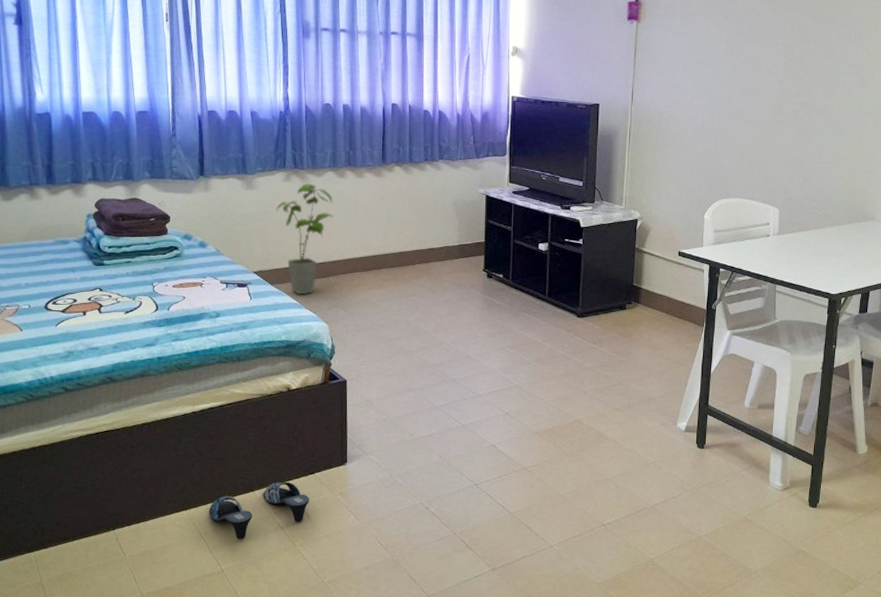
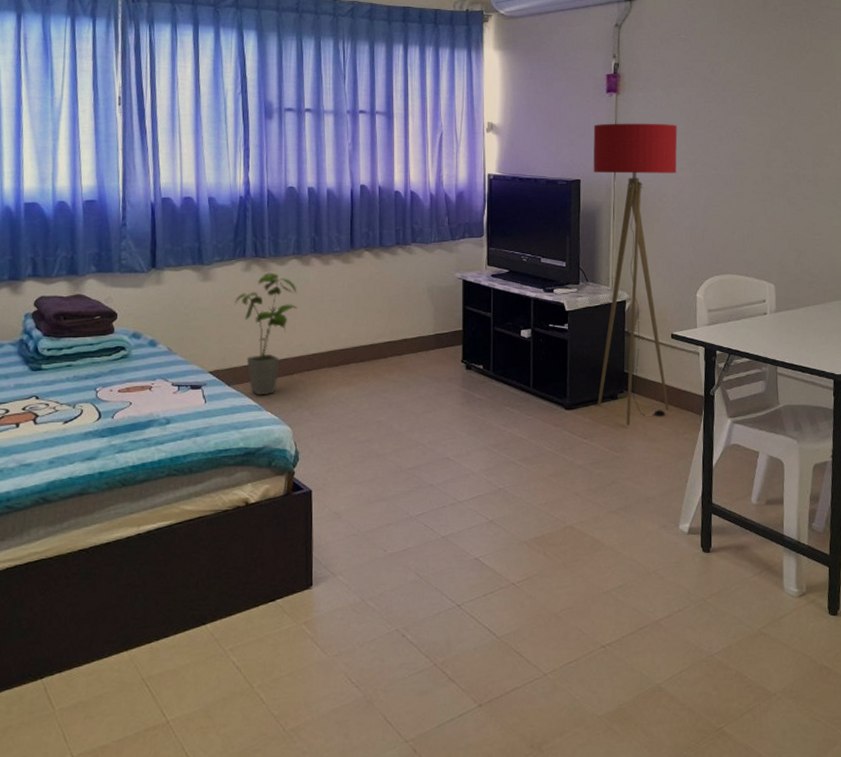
slippers: present [208,481,310,539] -> none [153,611,270,683]
floor lamp: none [607,50,694,334] -> present [593,123,678,426]

